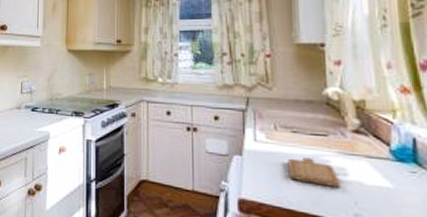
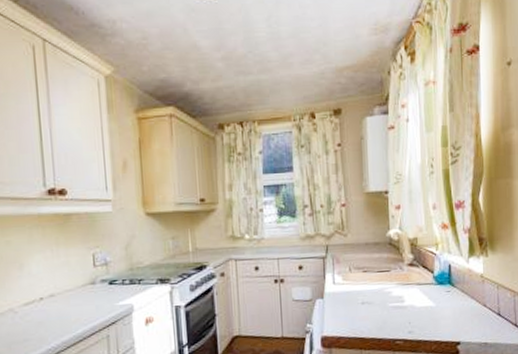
chopping board: present [287,157,342,188] -> none [360,291,400,314]

